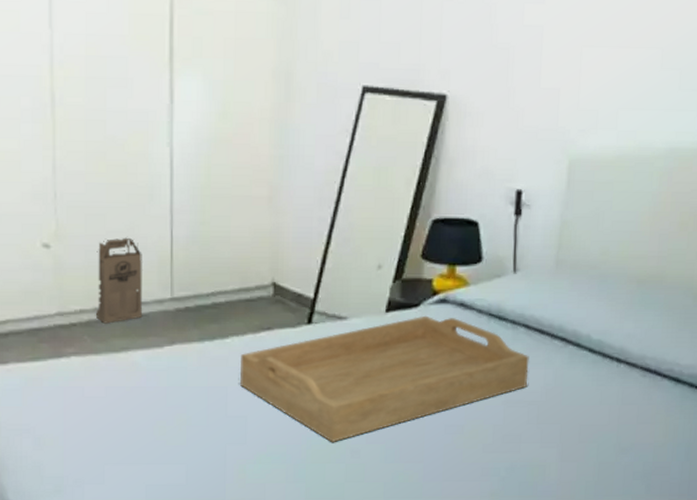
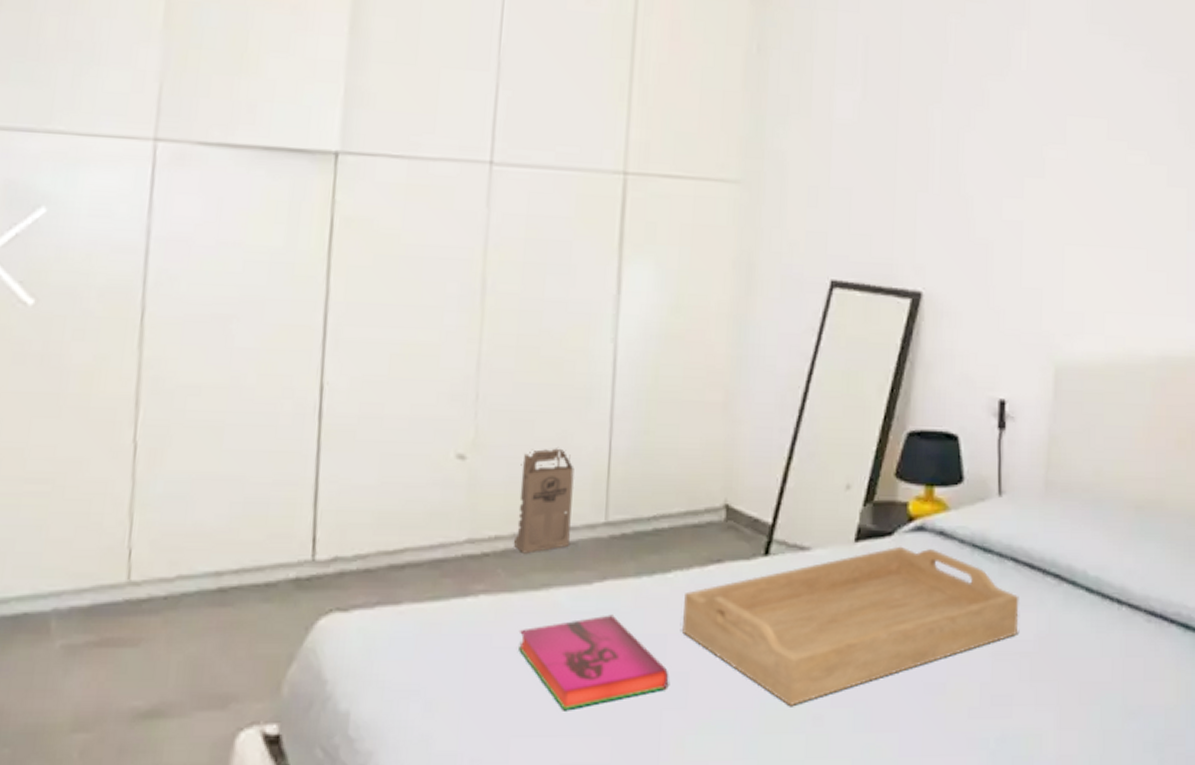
hardback book: none [105,371,231,444] -> present [517,615,669,710]

